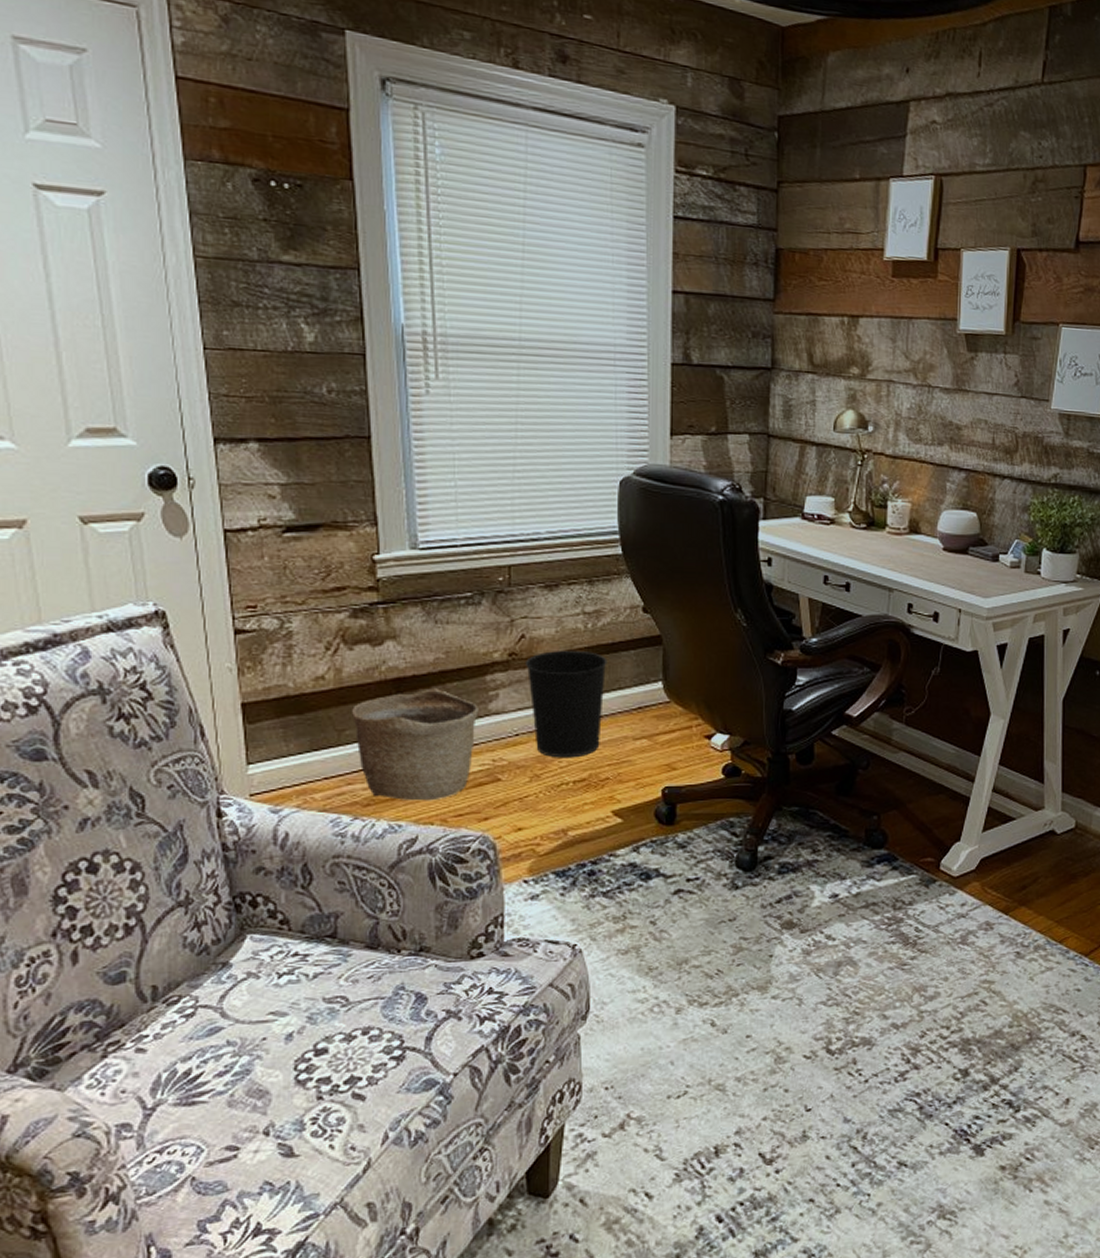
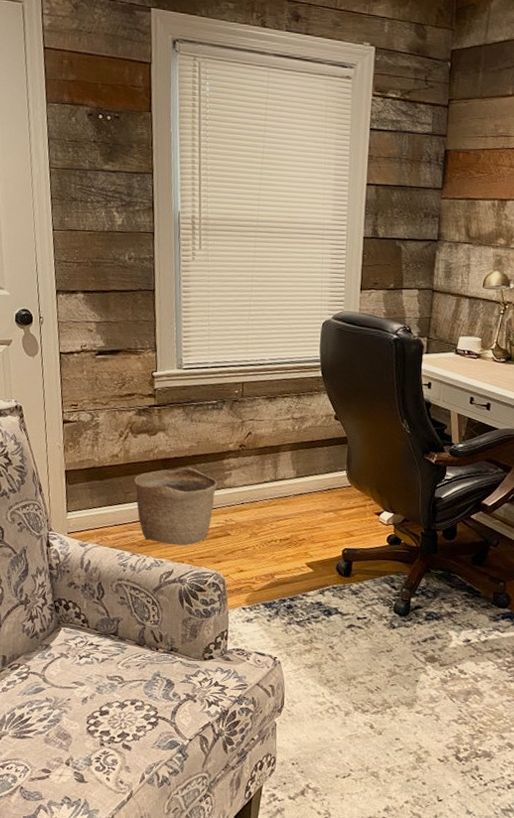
wastebasket: present [526,650,607,758] -> none [251,444,308,523]

